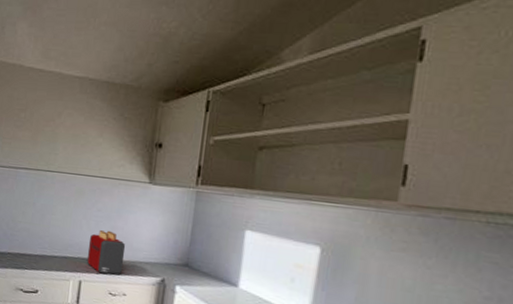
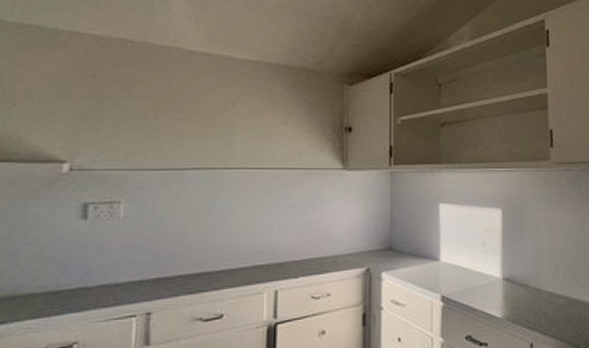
toaster: present [87,230,126,275] -> none [281,226,325,277]

